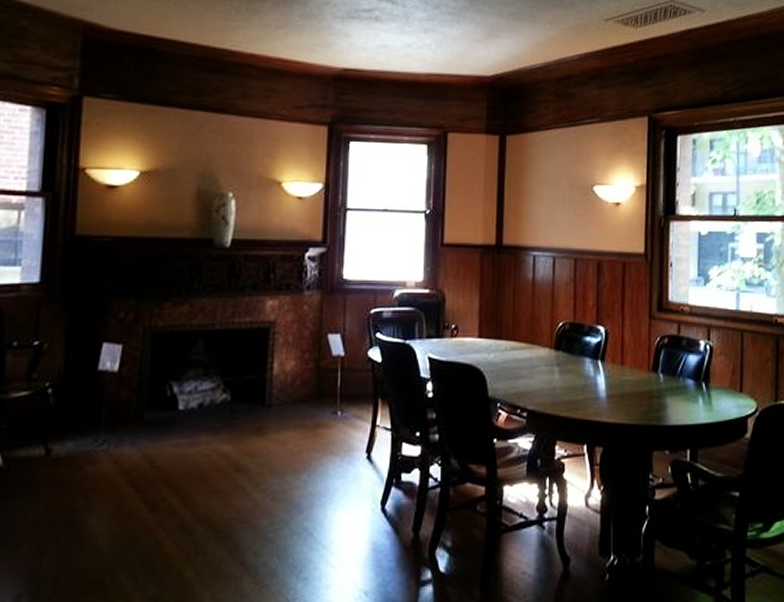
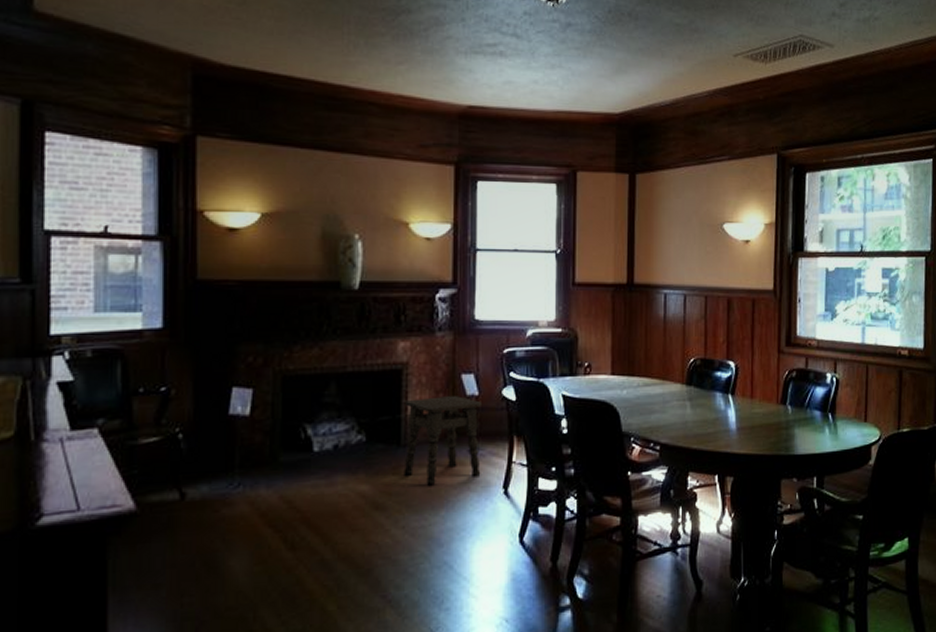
side table: none [267,356,347,448] -> present [404,396,481,486]

